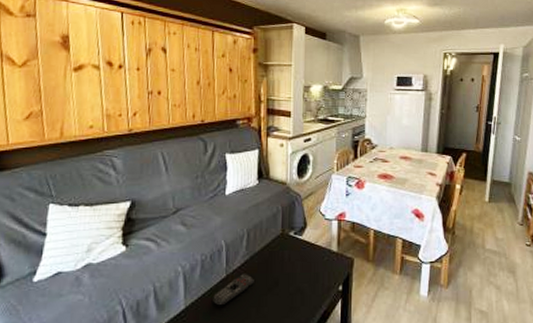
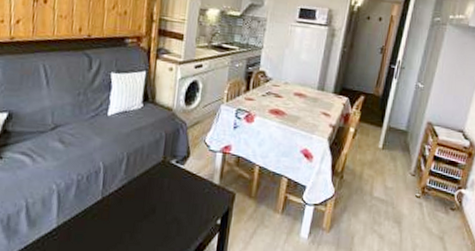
remote control: present [213,274,254,306] -> none [86,198,131,228]

